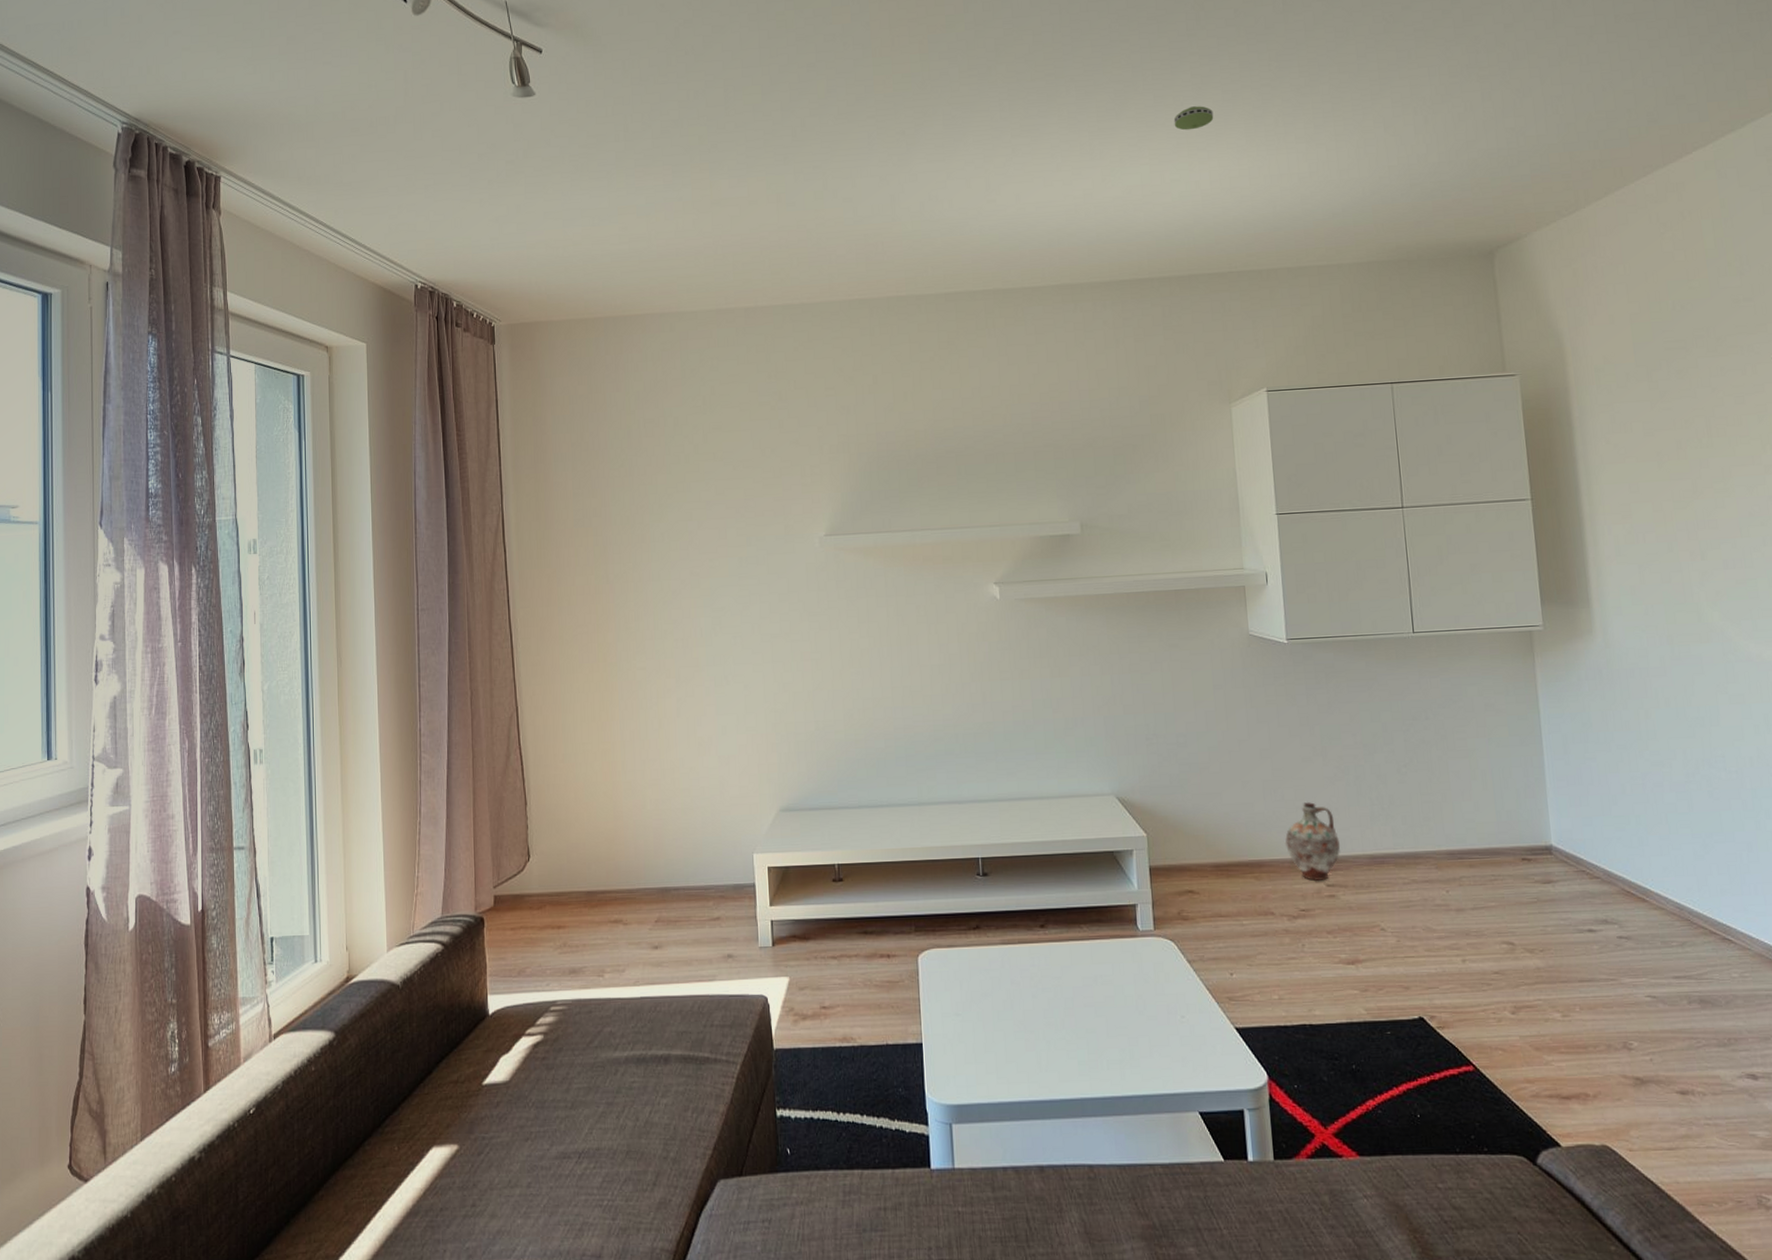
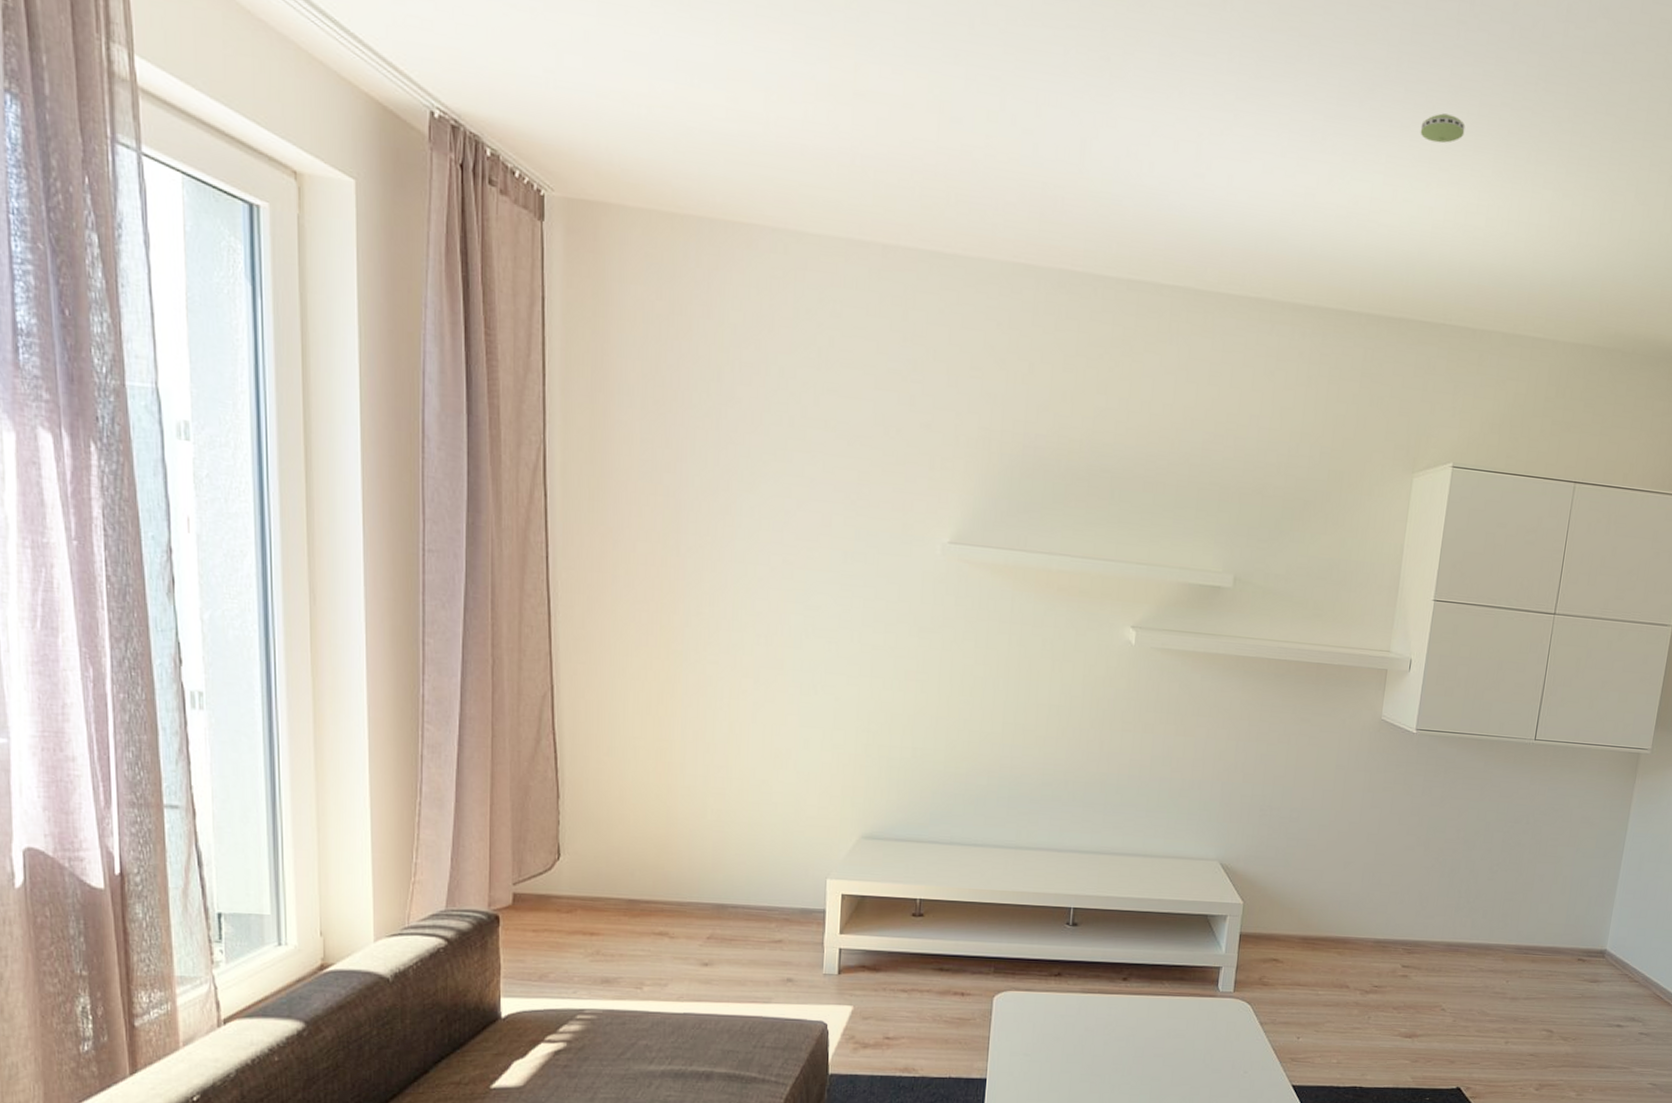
ceramic jug: present [1284,802,1341,882] -> none [1372,888,1423,962]

